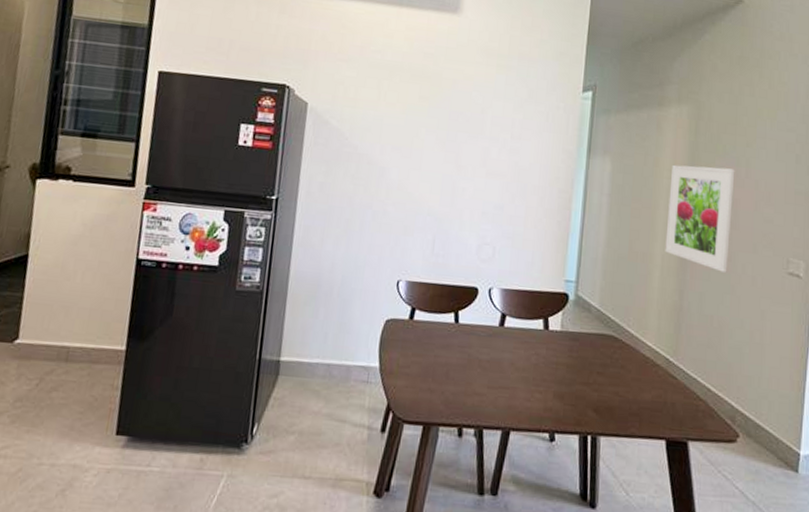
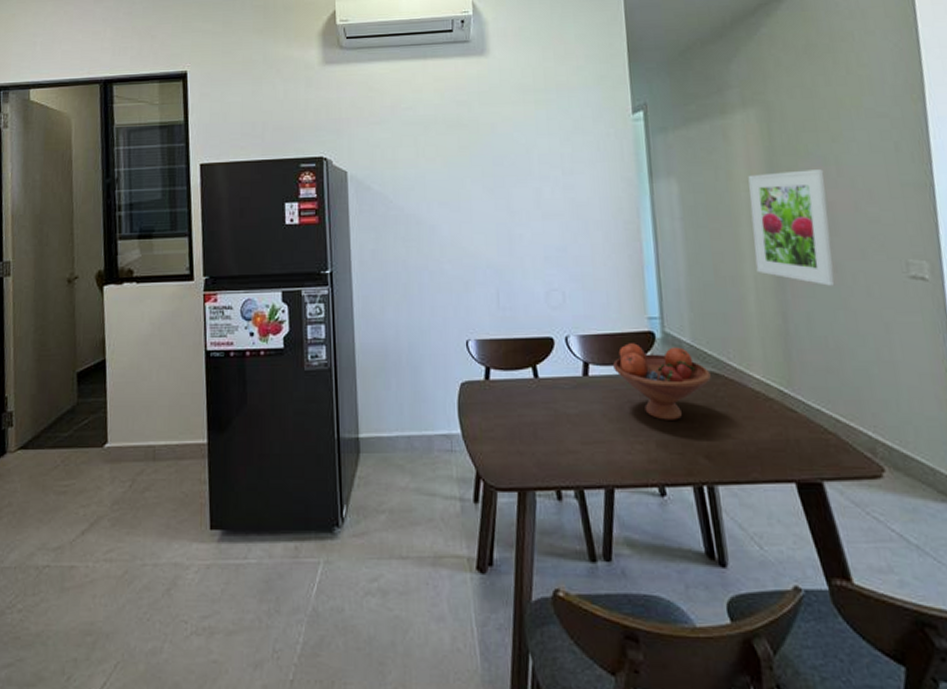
fruit bowl: none [527,301,611,375] -> present [613,343,711,420]

